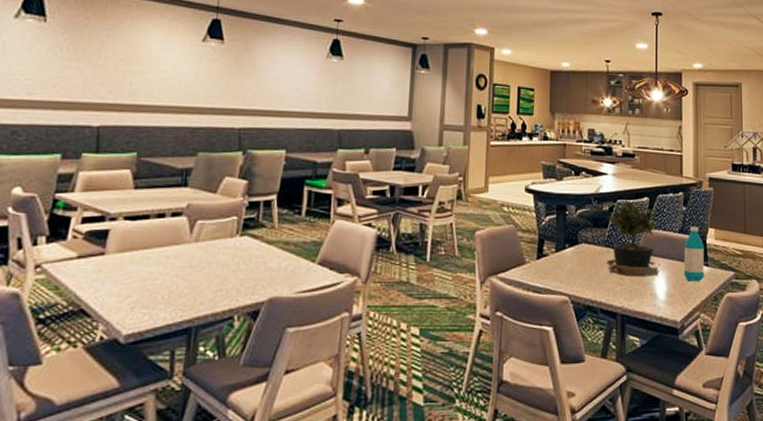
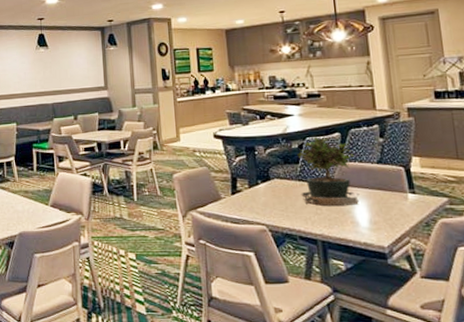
water bottle: present [683,226,705,282] -> none [384,156,412,209]

